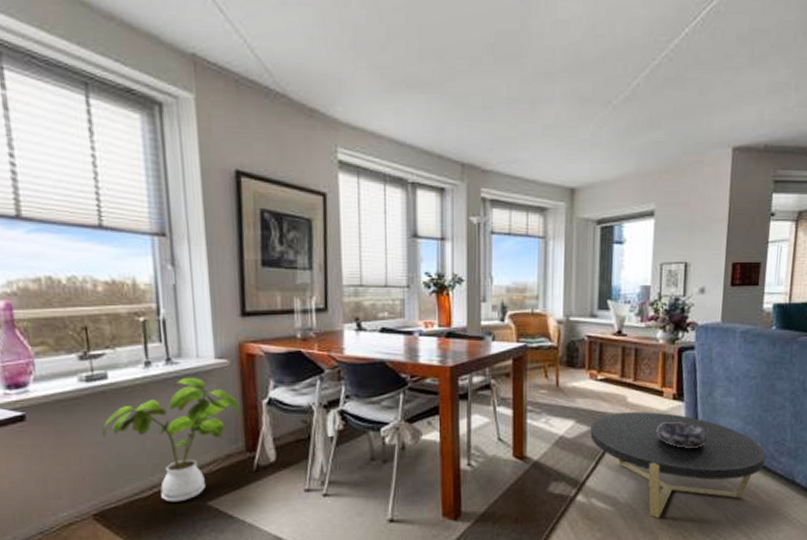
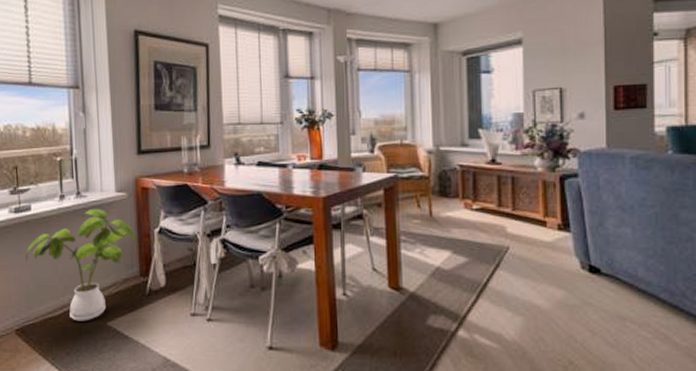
coffee table: present [590,412,766,518] -> none [468,243,674,359]
decorative bowl: present [656,421,708,448] -> none [541,253,602,283]

